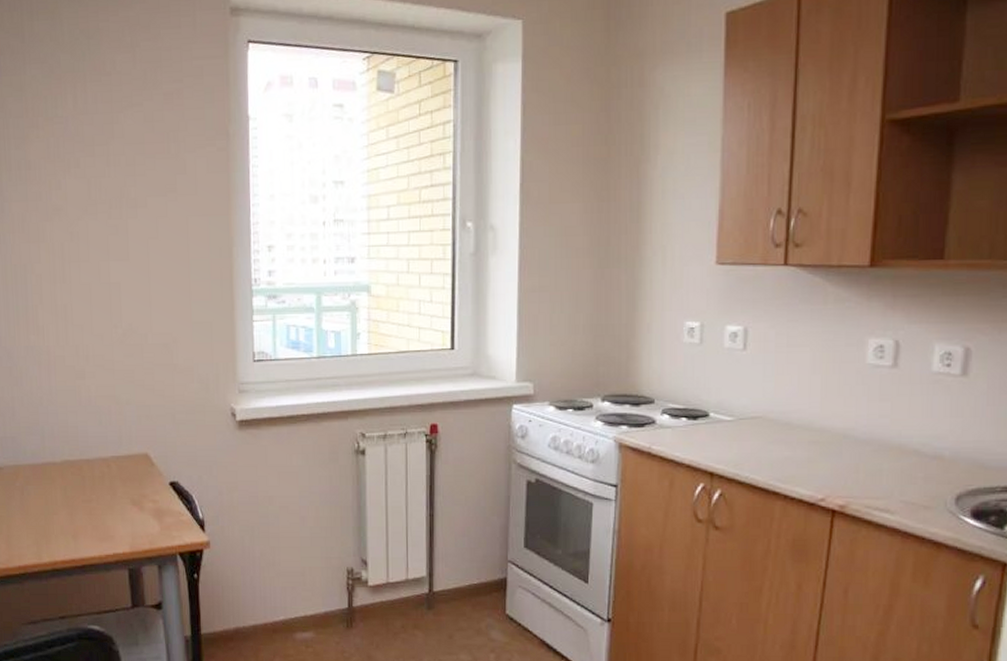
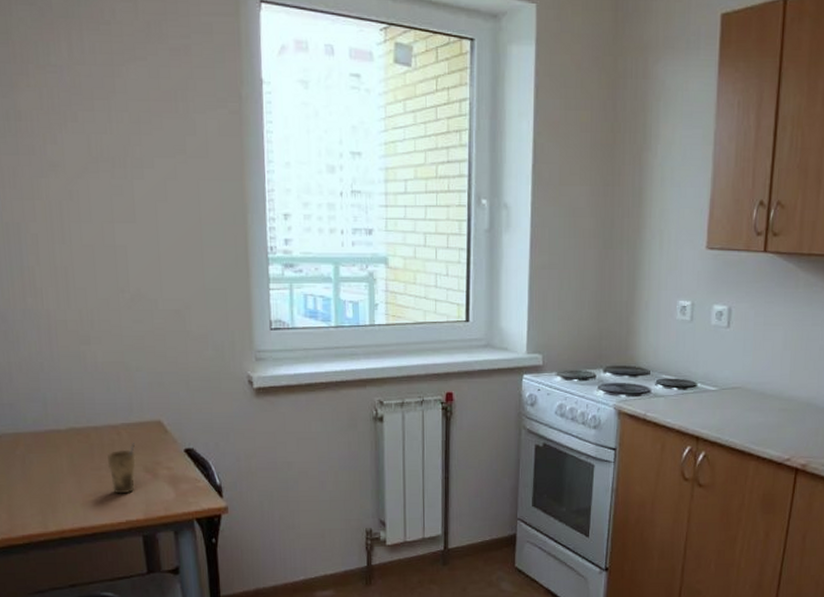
cup: none [97,476,124,527] -> present [107,443,136,494]

